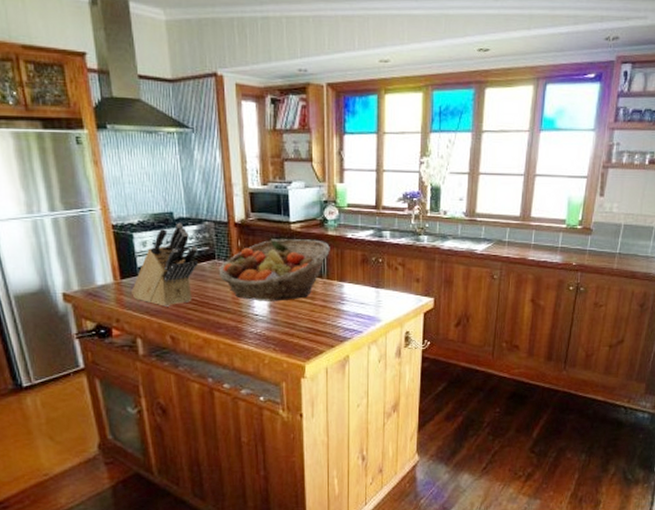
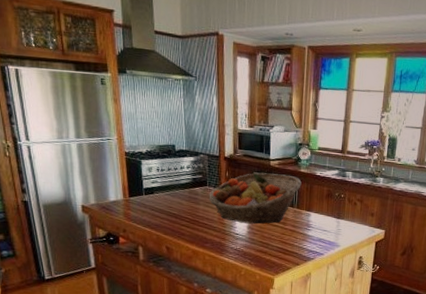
knife block: present [132,222,199,307] -> none [137,154,193,222]

